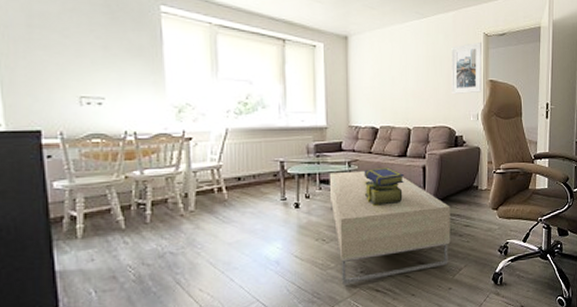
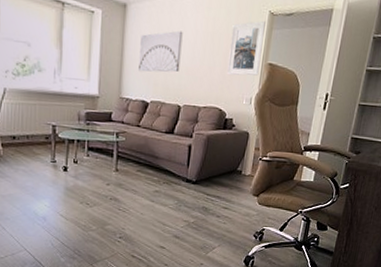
coffee table: present [329,170,451,284] -> none [96,141,212,247]
stack of books: present [364,167,404,207] -> none [129,141,169,179]
wall art: none [365,57,406,99] -> present [139,30,183,73]

